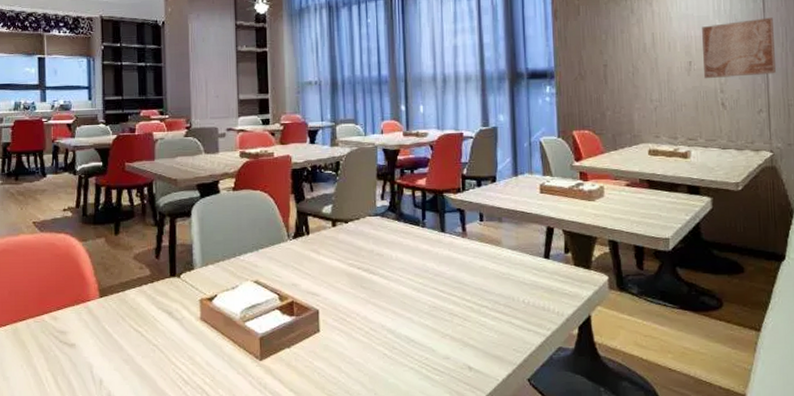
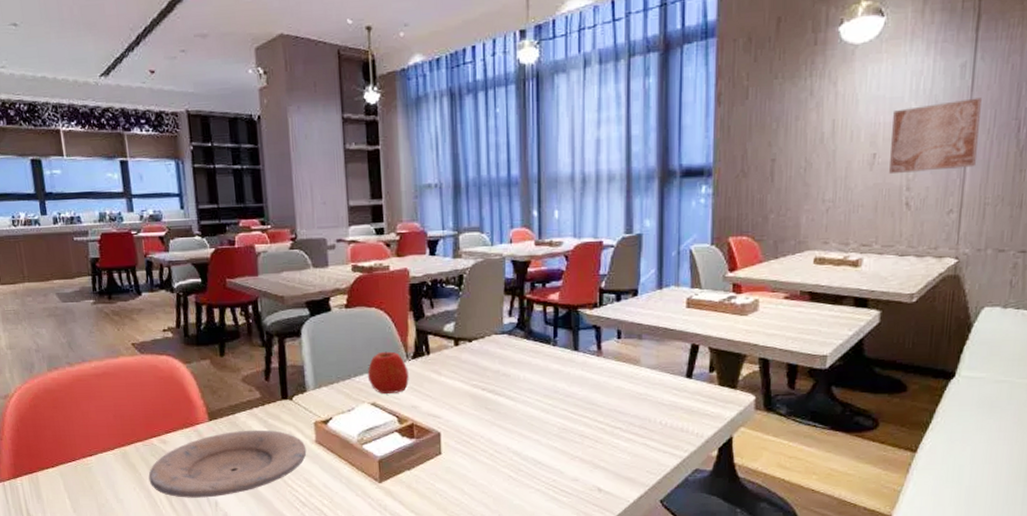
plate: none [37,306,191,376] -> present [148,429,307,498]
apple: none [251,231,290,272] -> present [367,351,409,394]

